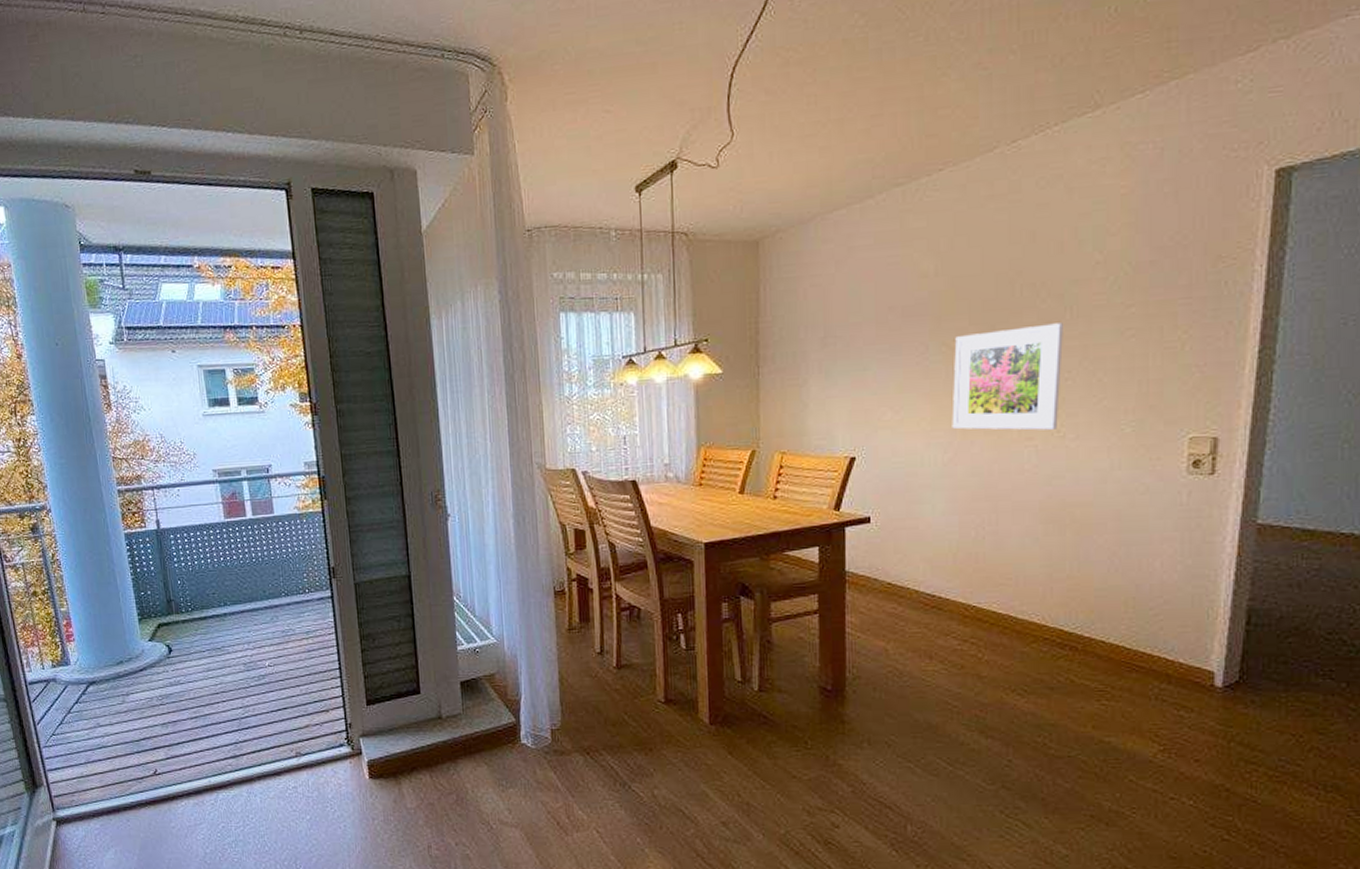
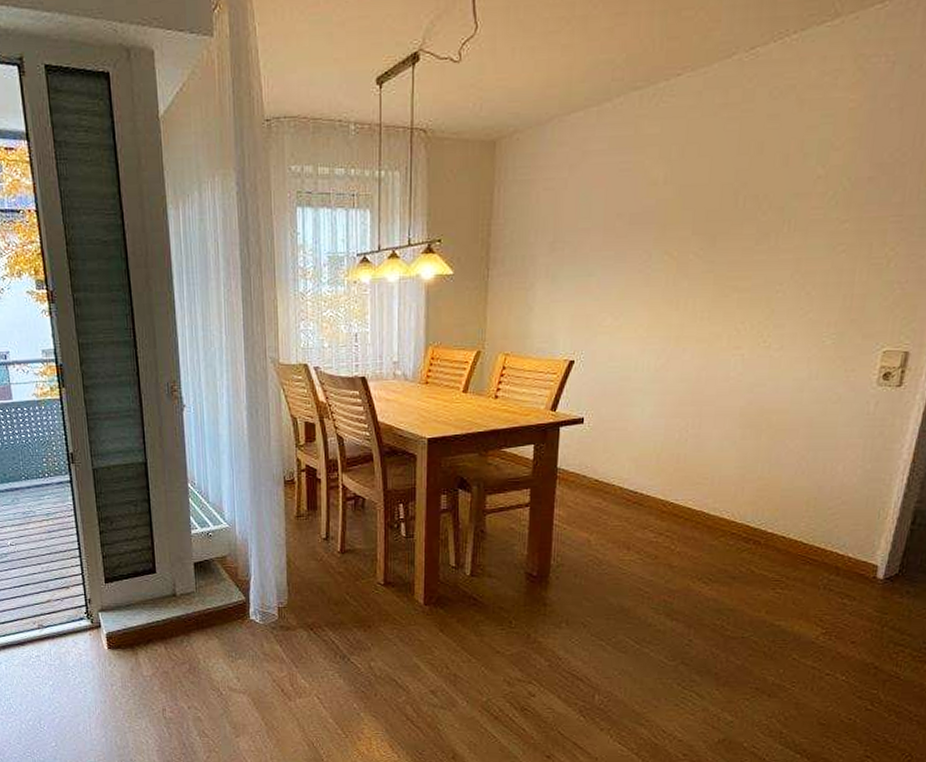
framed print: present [952,323,1063,431] -> none [666,236,780,340]

